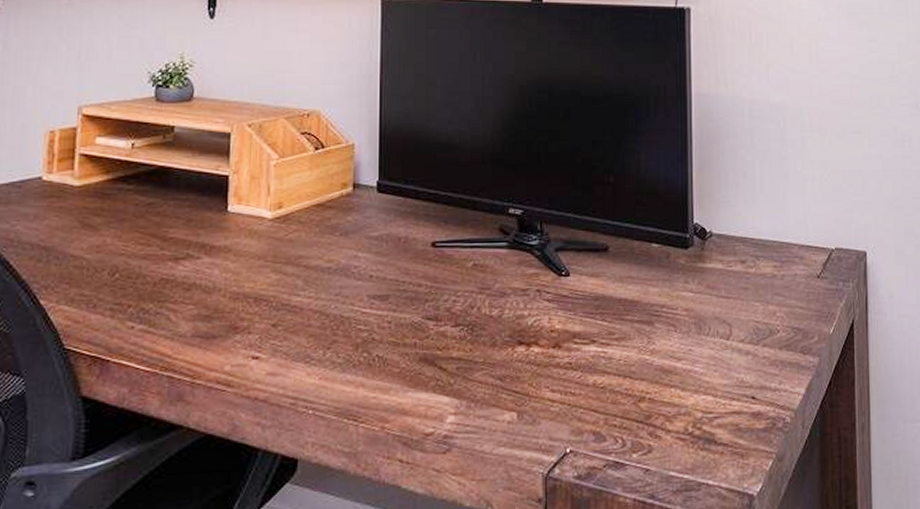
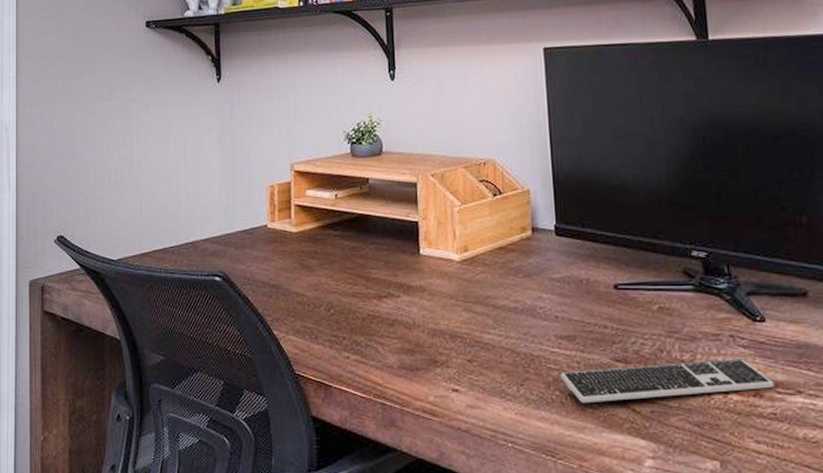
keyboard: none [369,312,573,364] -> present [560,358,775,404]

